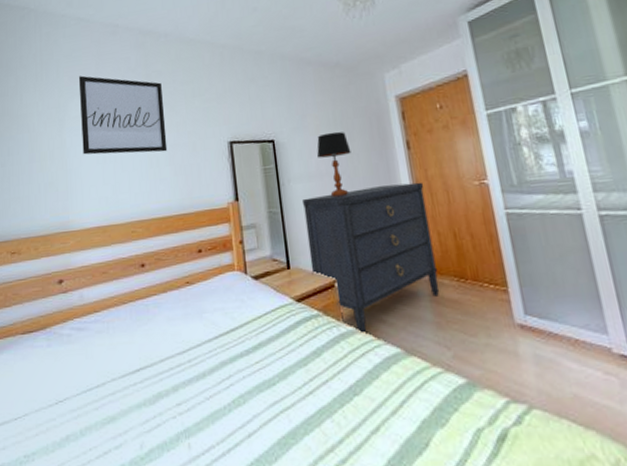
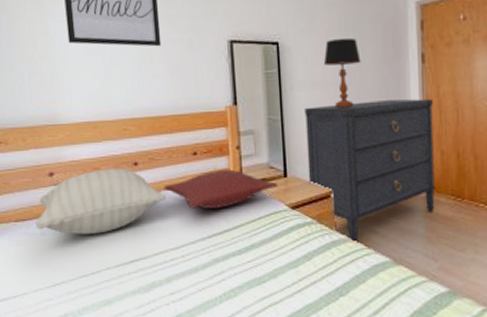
pillow: none [42,270,173,344] -> present [35,168,167,234]
pillow: none [170,264,283,308] -> present [164,169,279,209]

